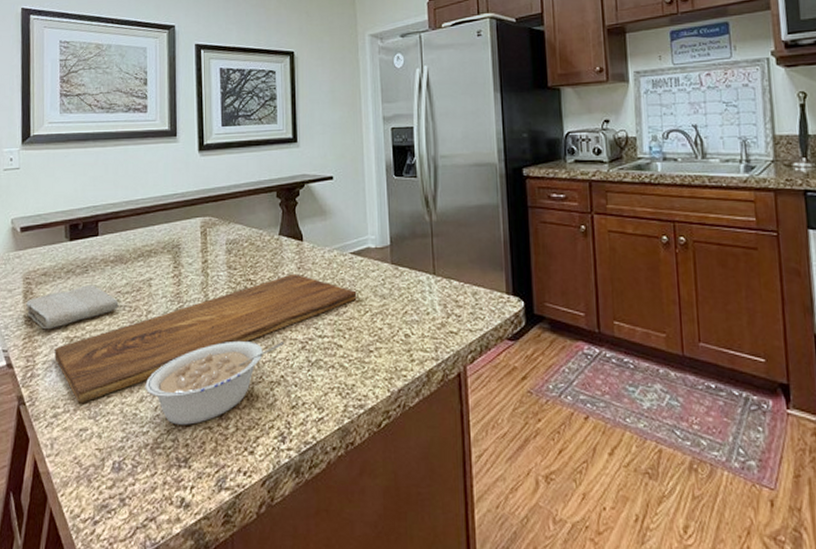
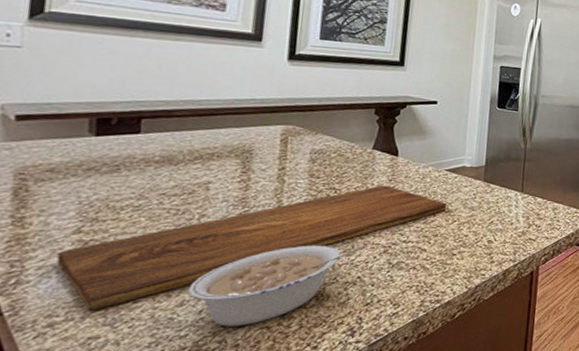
washcloth: present [26,285,119,330] -> none [15,185,162,232]

